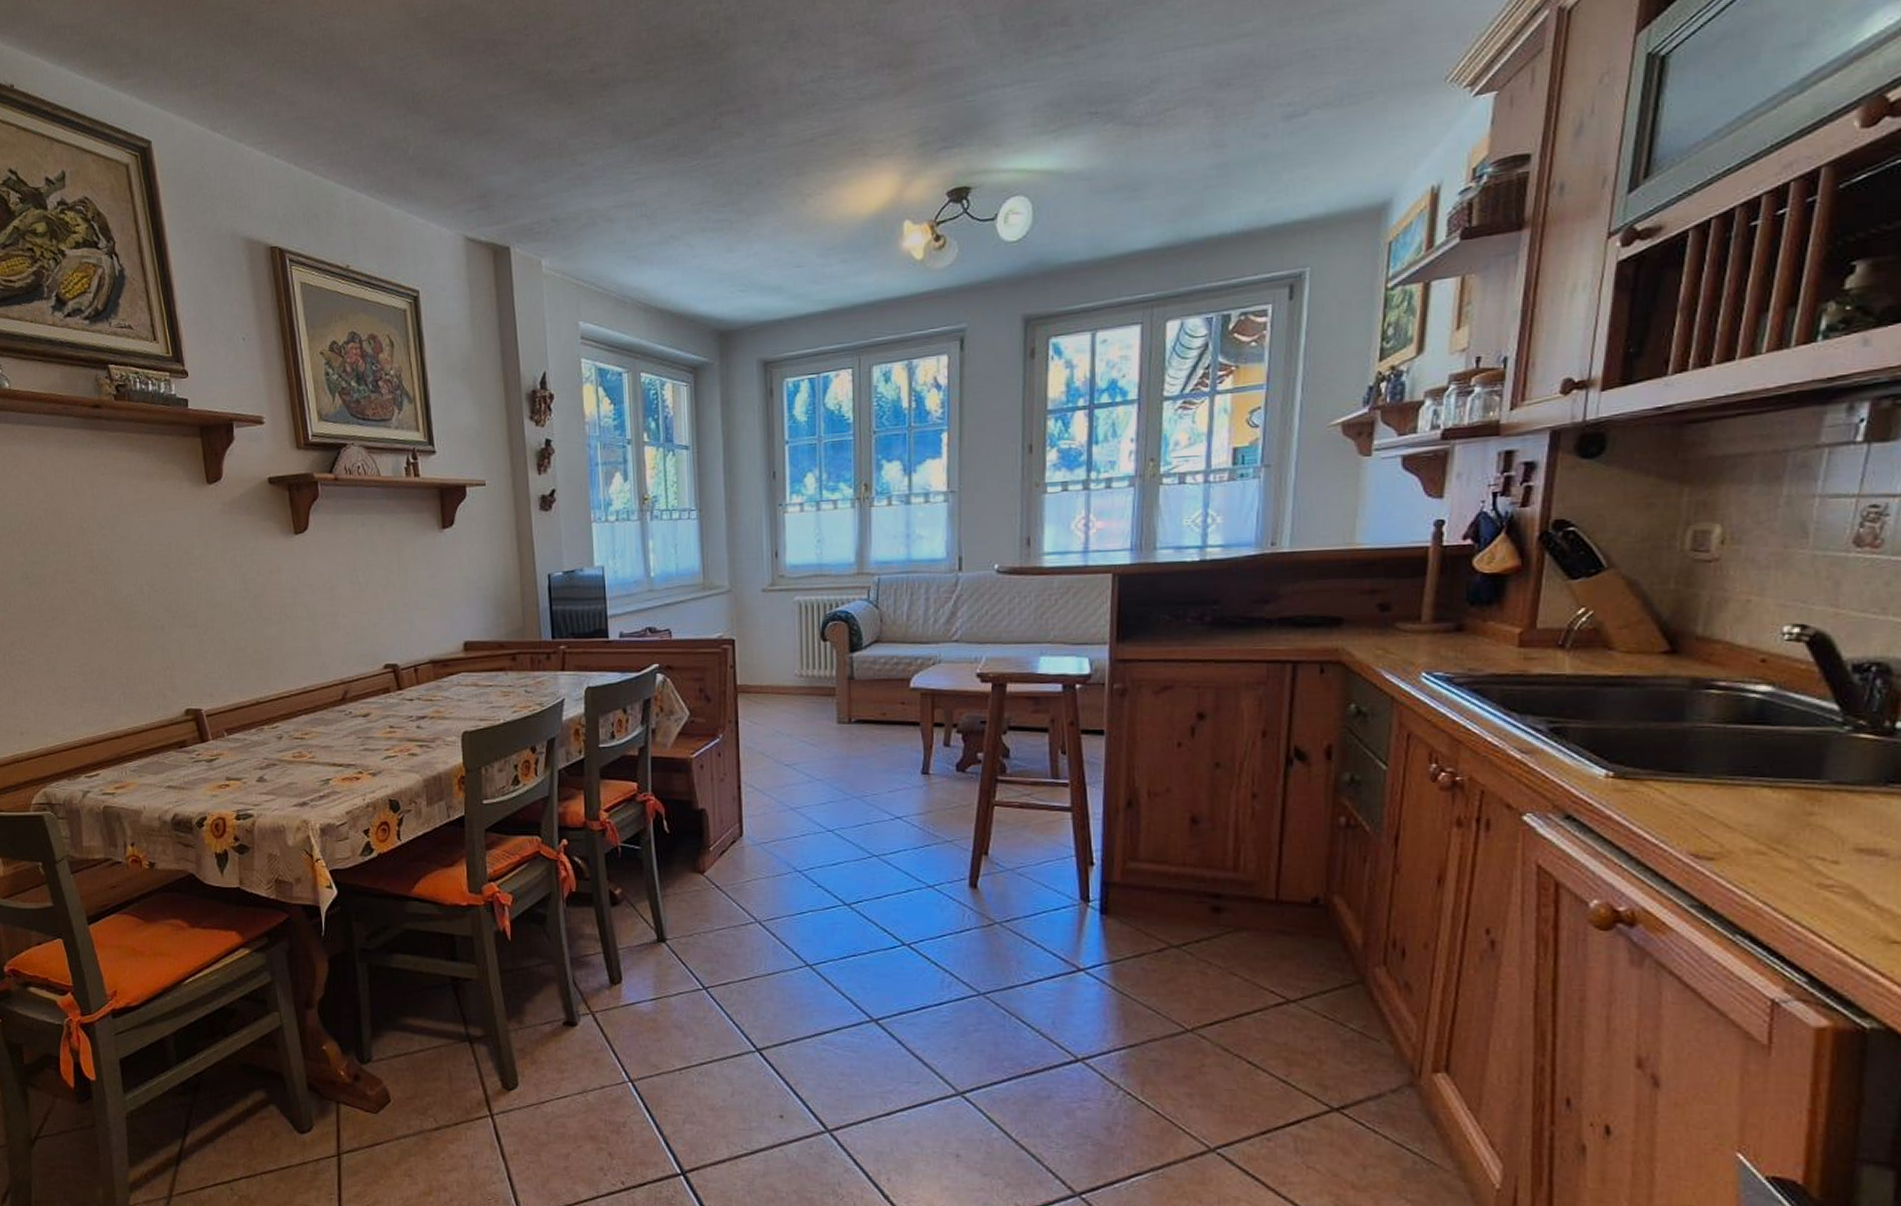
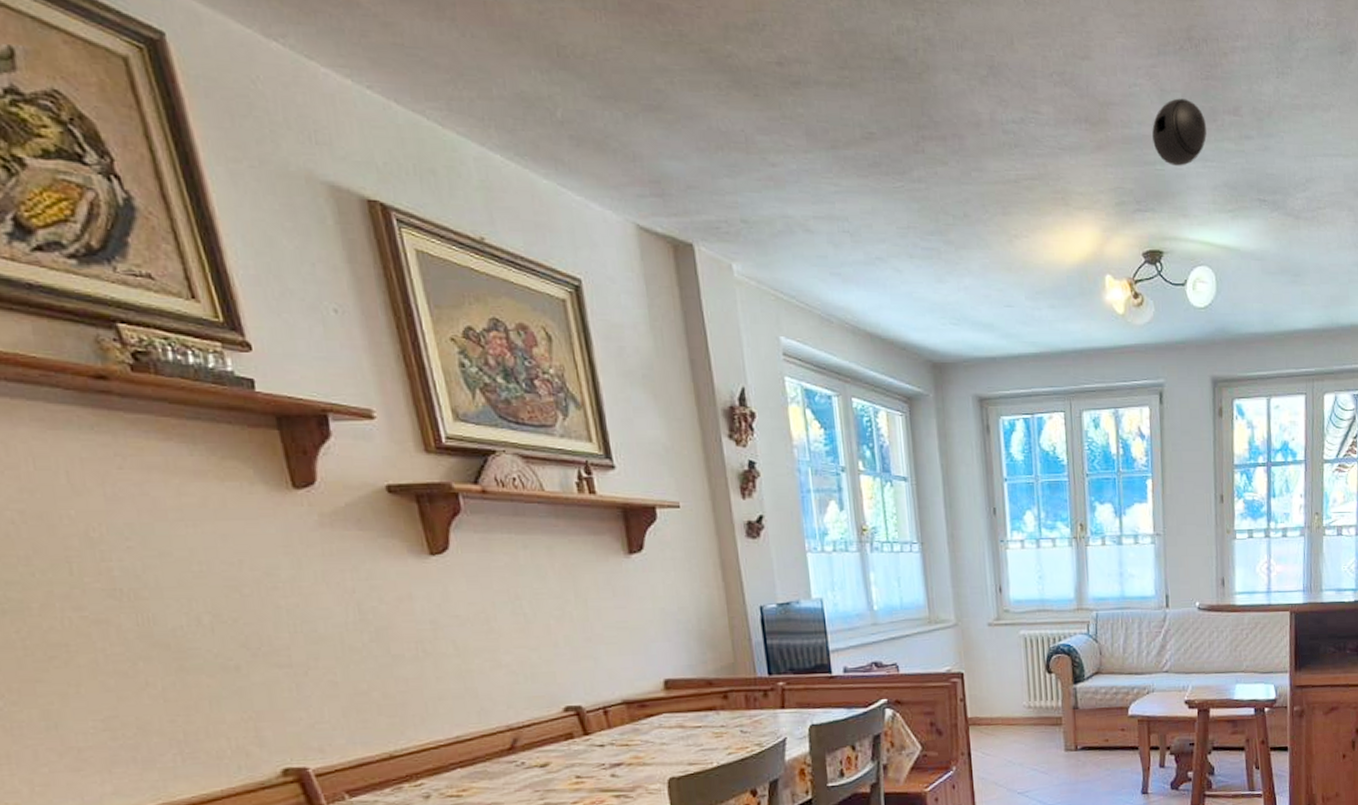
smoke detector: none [963,20,1027,94] -> present [1152,98,1207,166]

